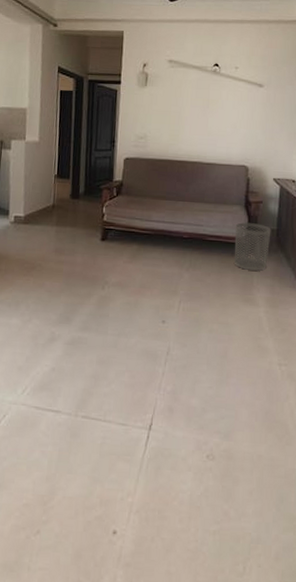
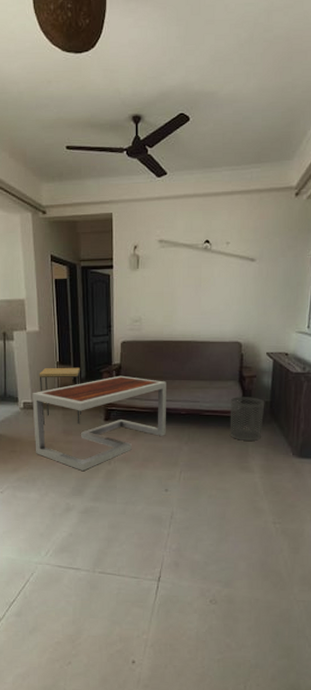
coffee table: none [22,193,169,295] -> present [32,375,166,471]
side table: none [33,180,79,242] -> present [39,367,82,424]

